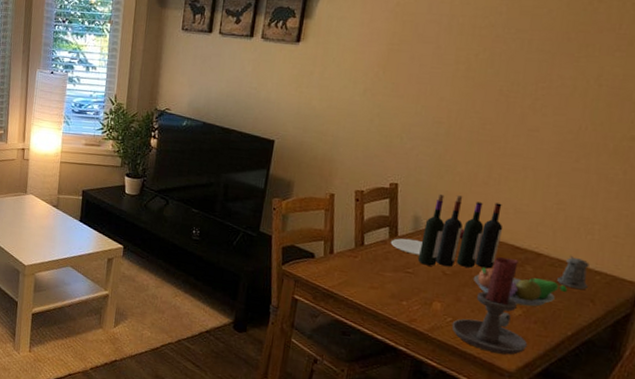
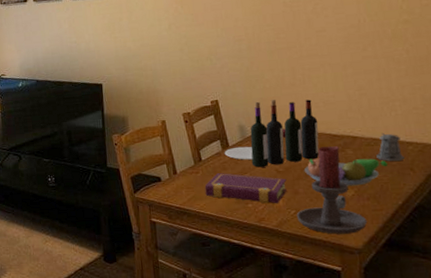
book: none [359,262,452,308] -> present [205,173,287,204]

